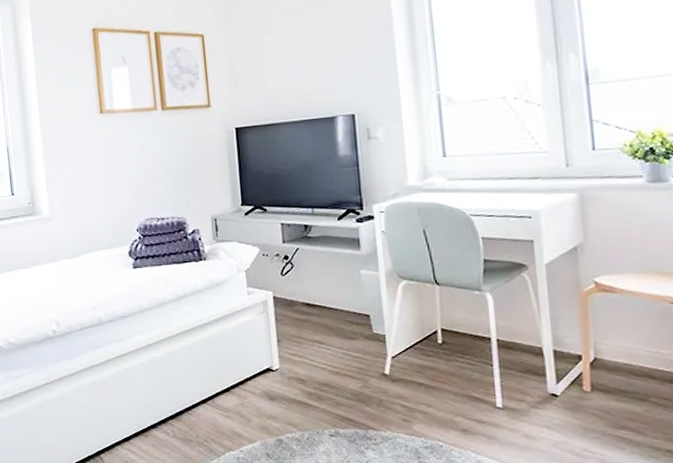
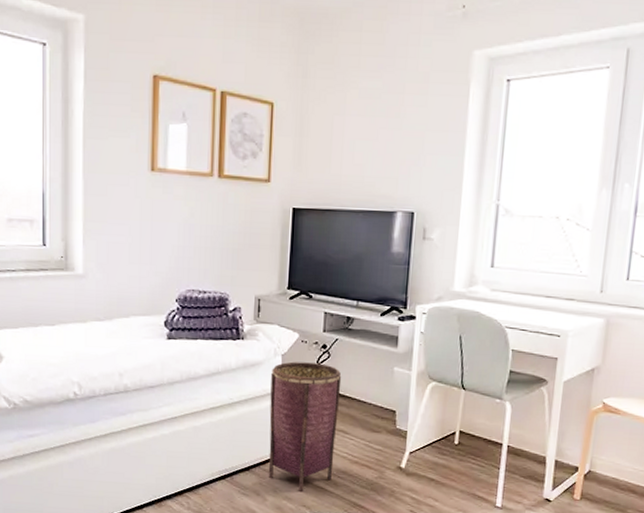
woven basket: none [237,275,315,409] -> present [268,361,342,491]

